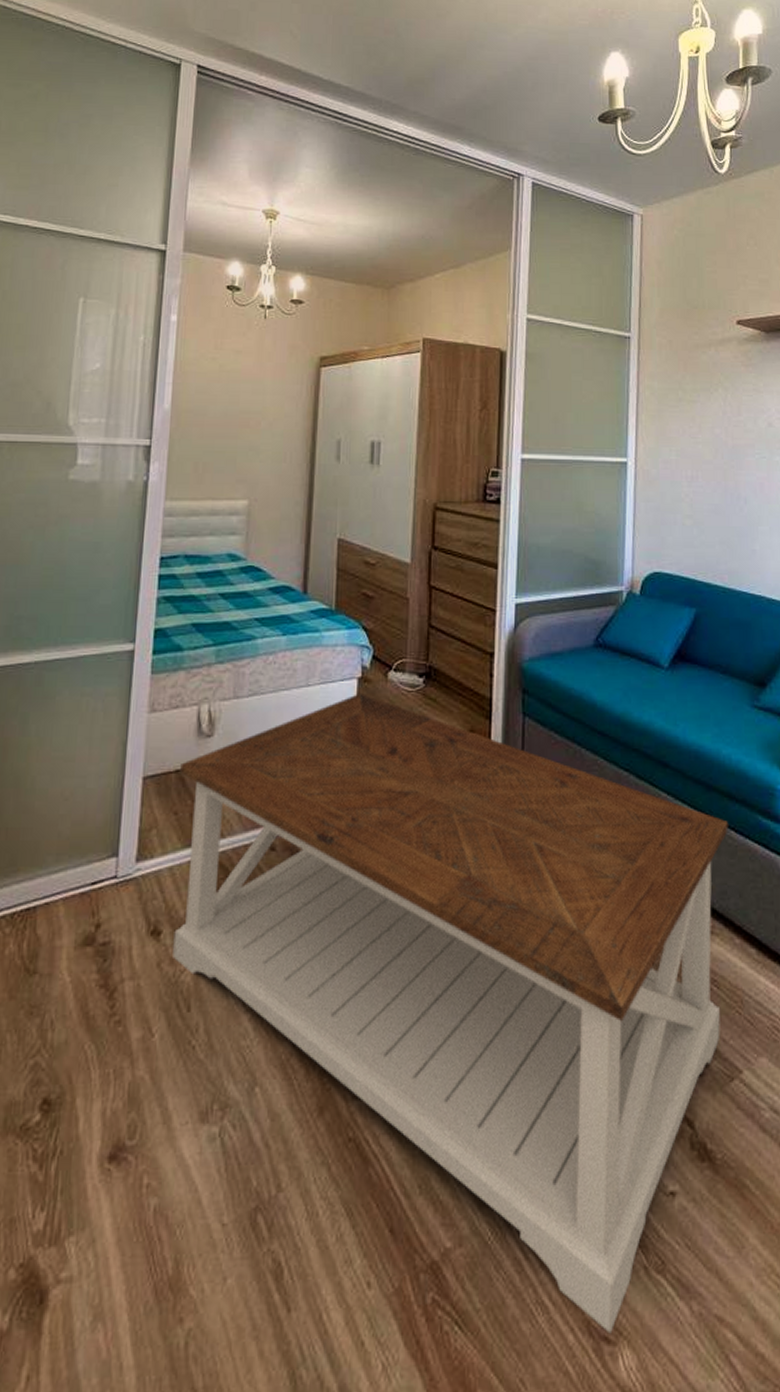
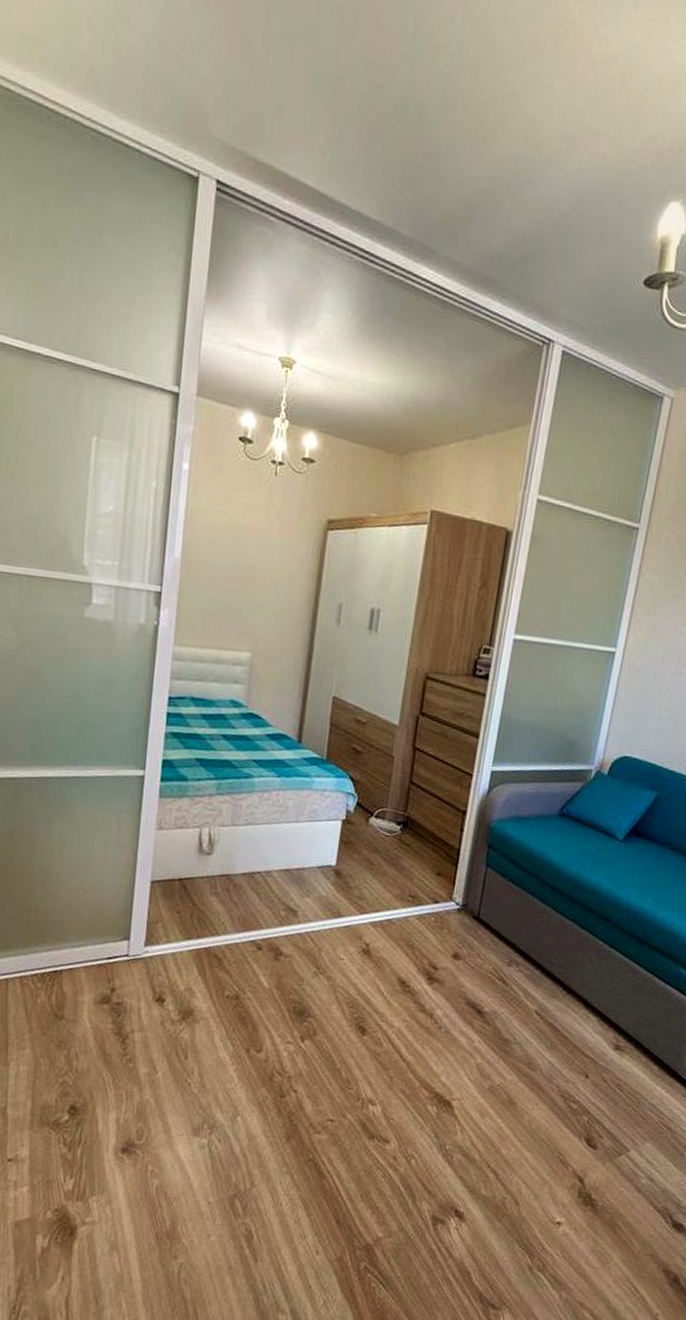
coffee table: present [173,694,728,1334] -> none [174,833,653,1303]

